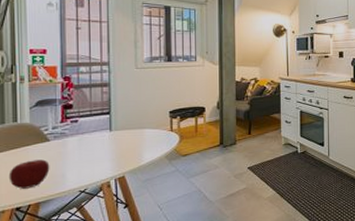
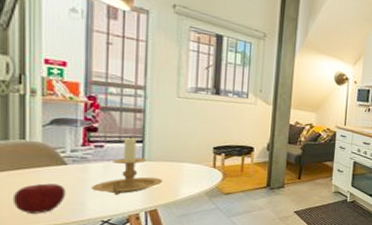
candle holder: none [69,108,128,166] -> present [90,135,163,196]

